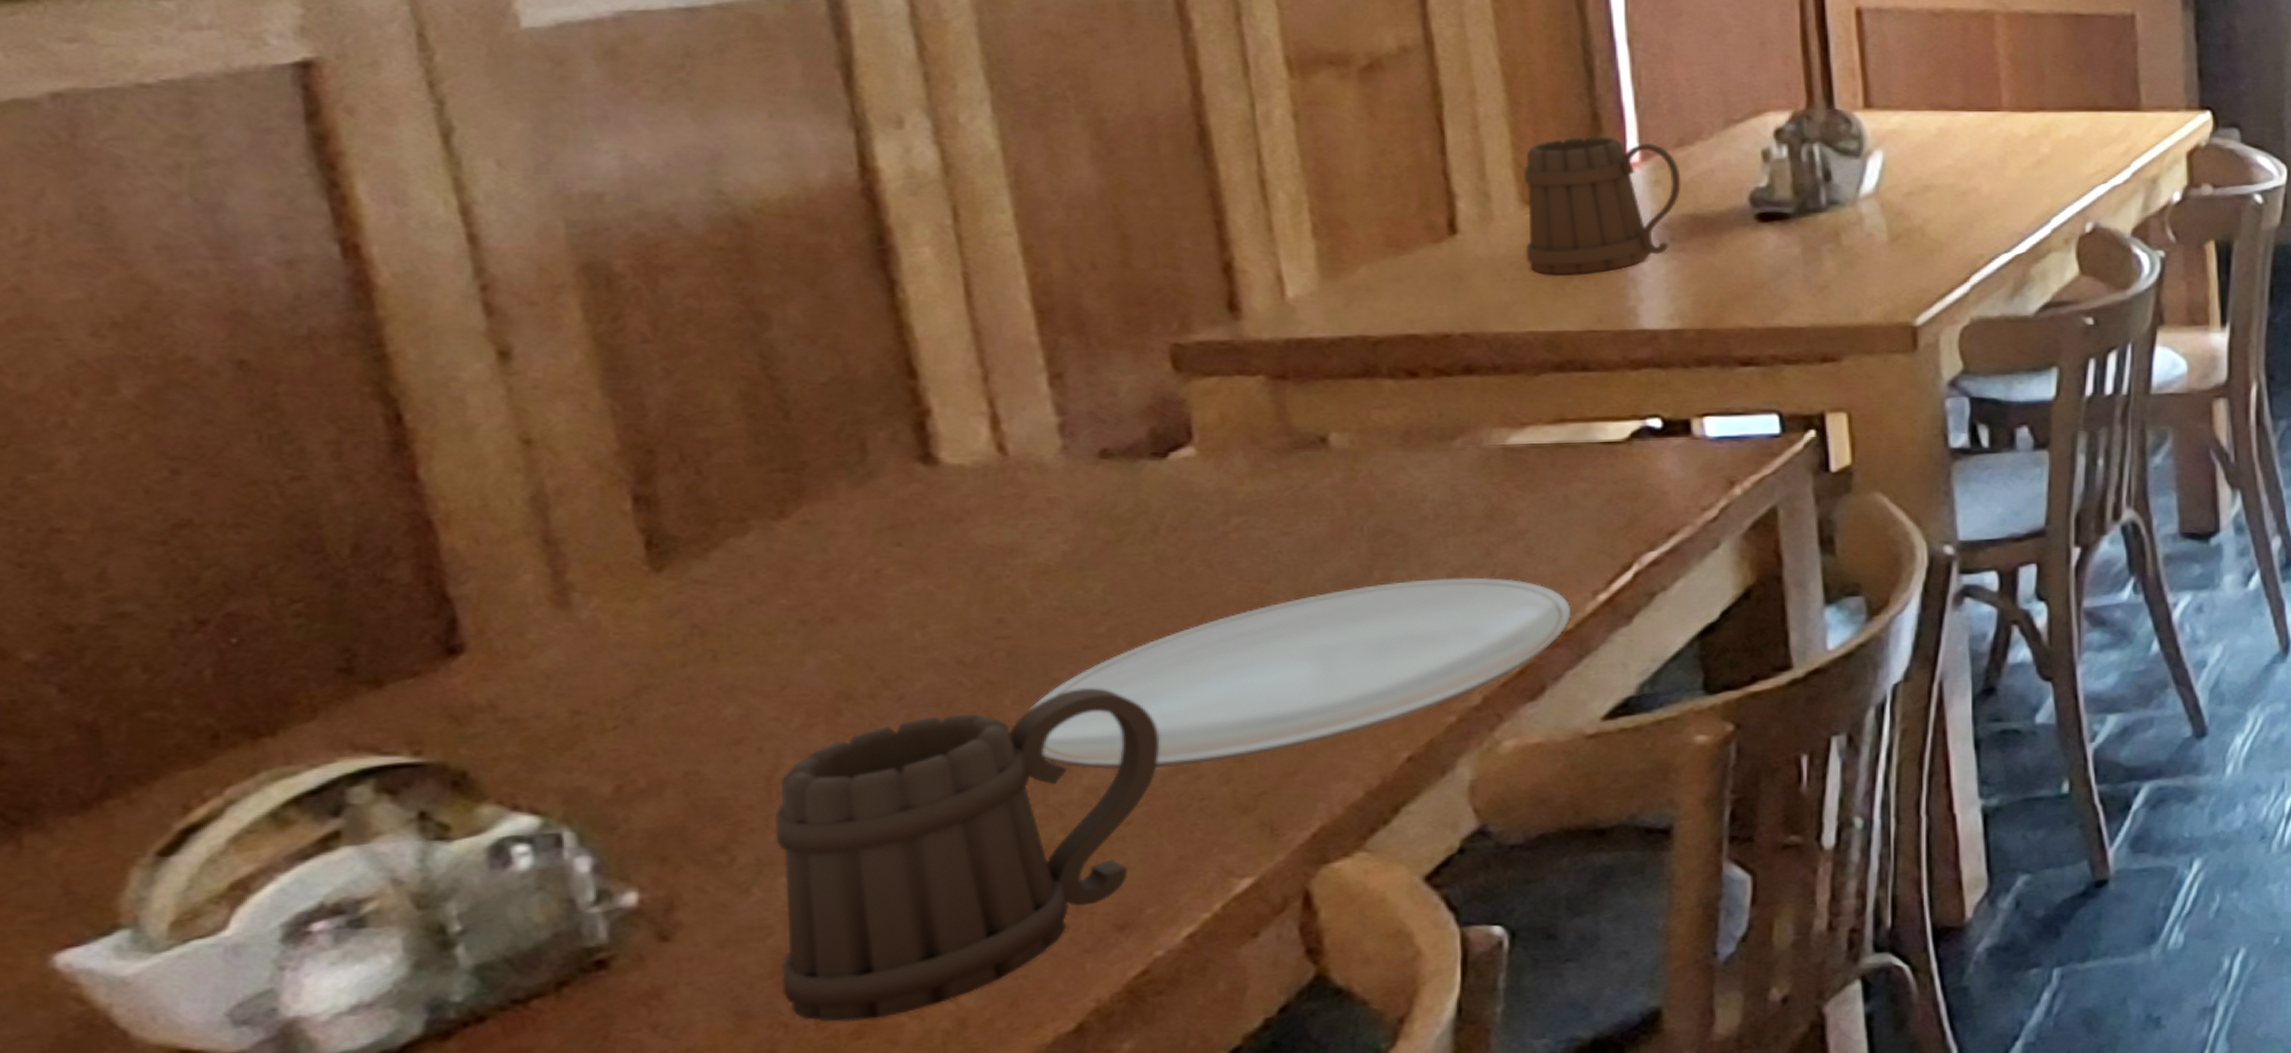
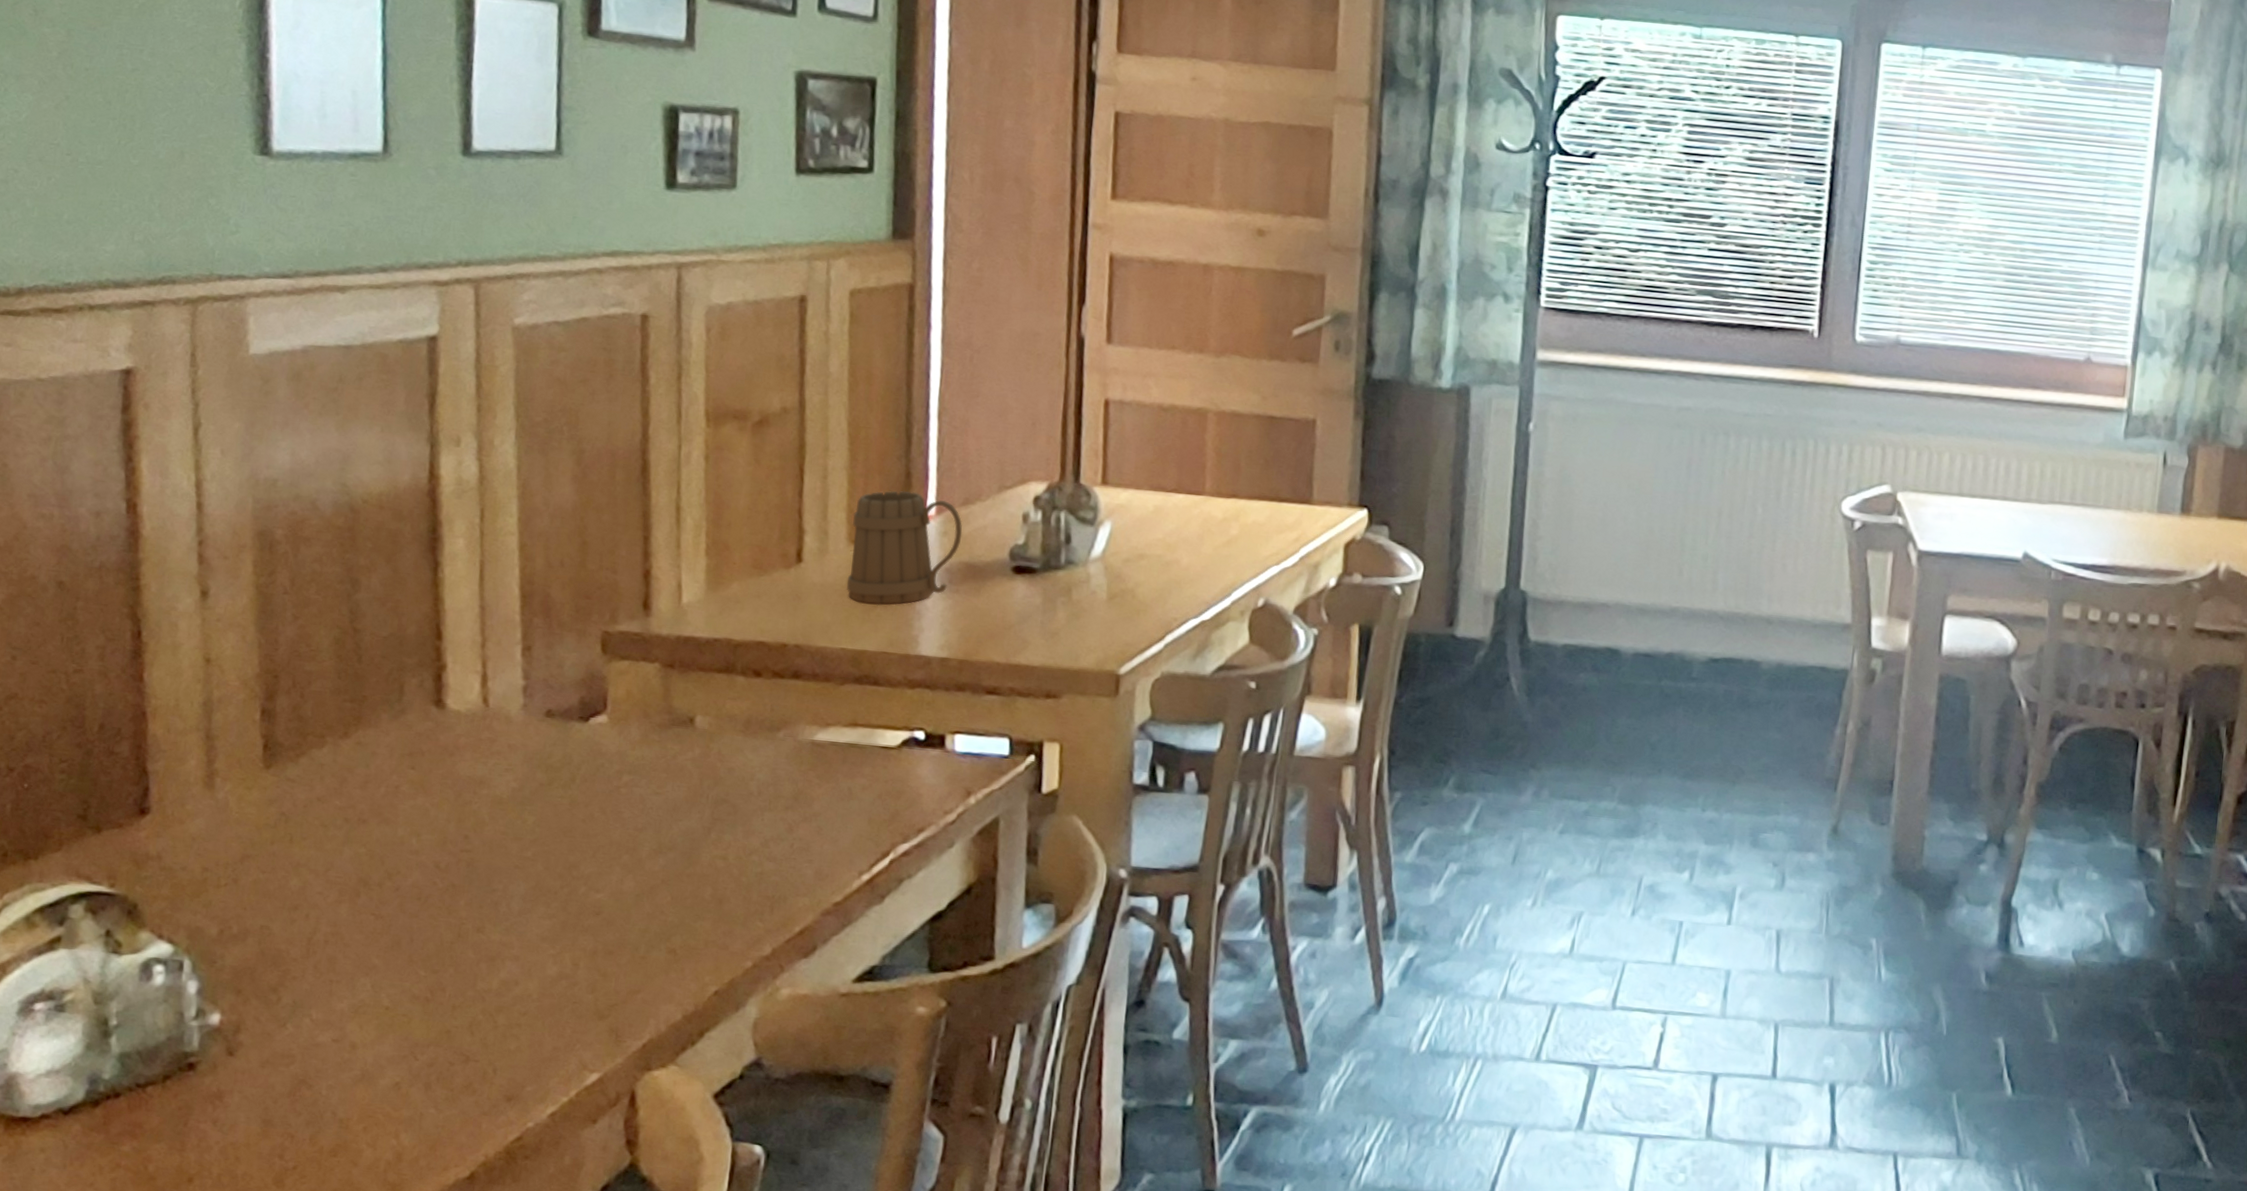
beer mug: present [774,688,1160,1022] -> none [293,899,554,1143]
plate: present [1029,577,1572,769] -> none [474,843,842,974]

